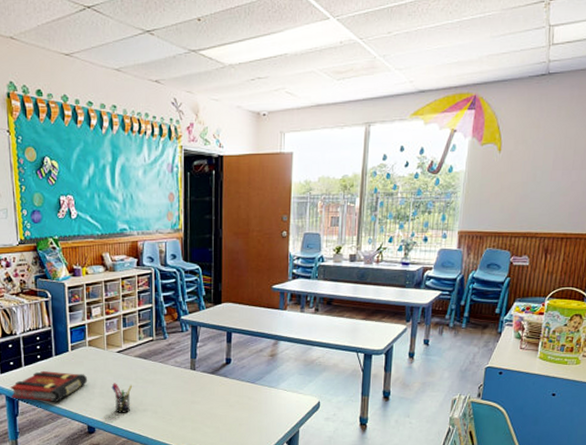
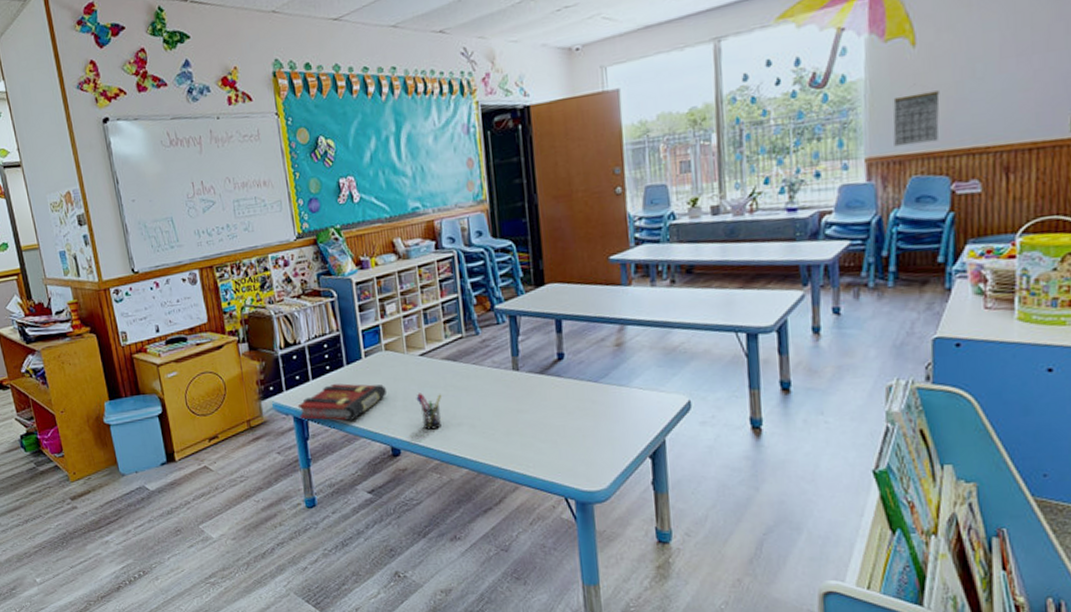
calendar: none [478,187,512,225] -> present [893,90,940,147]

